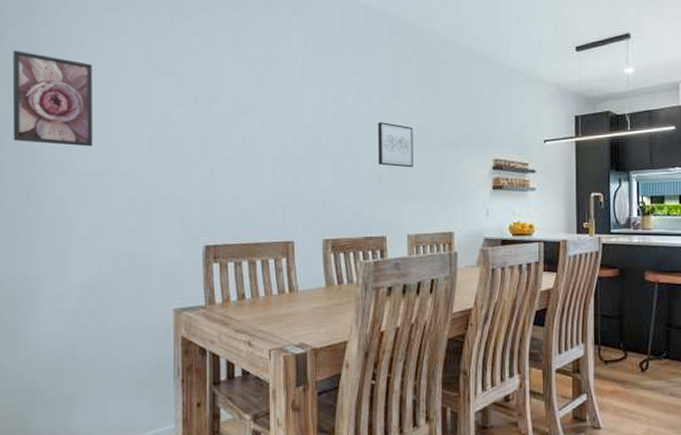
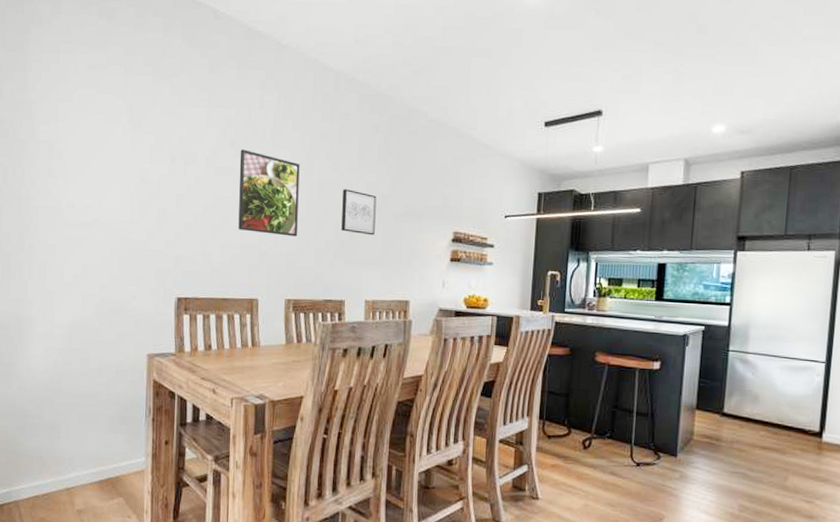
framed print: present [12,51,93,147] -> none [9,104,80,199]
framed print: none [268,87,332,174] -> present [238,149,300,237]

